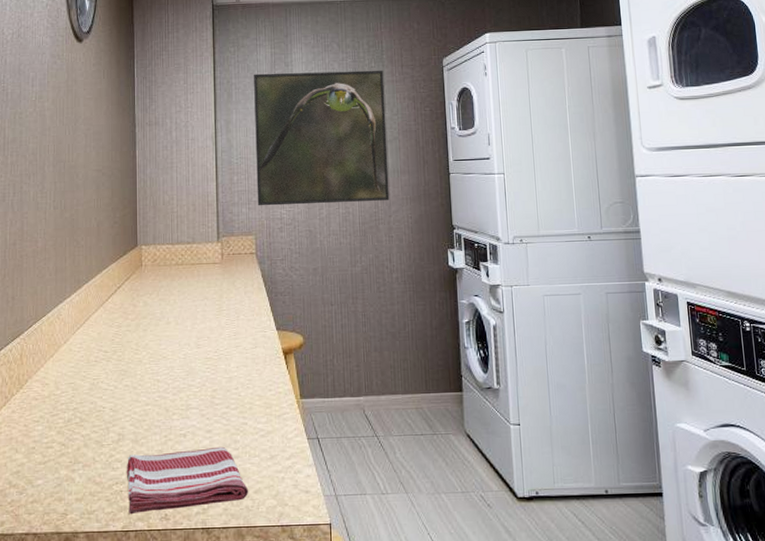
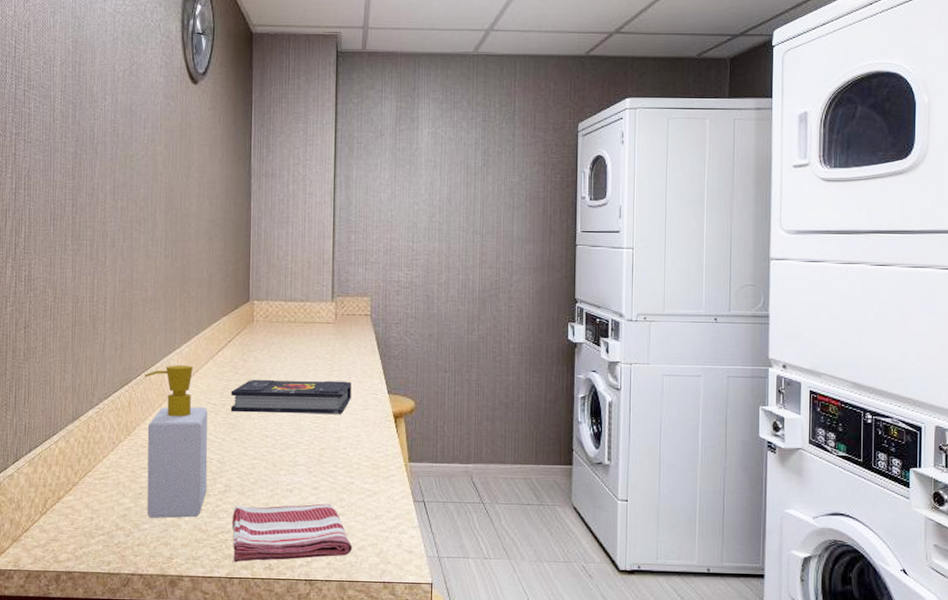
soap bottle: none [35,314,100,473] -> present [144,365,208,518]
book: none [121,320,241,359] -> present [230,379,351,414]
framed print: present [254,70,390,206] -> none [374,128,514,269]

